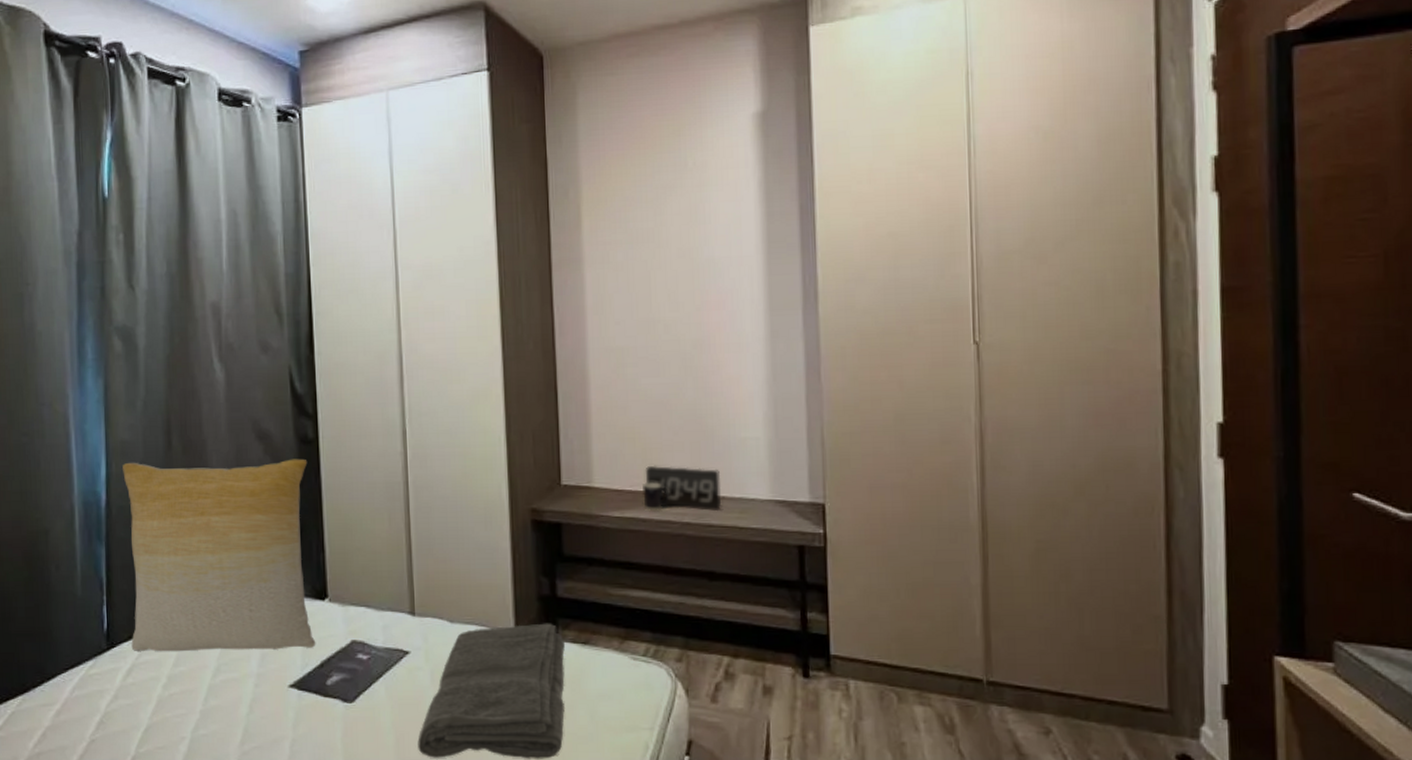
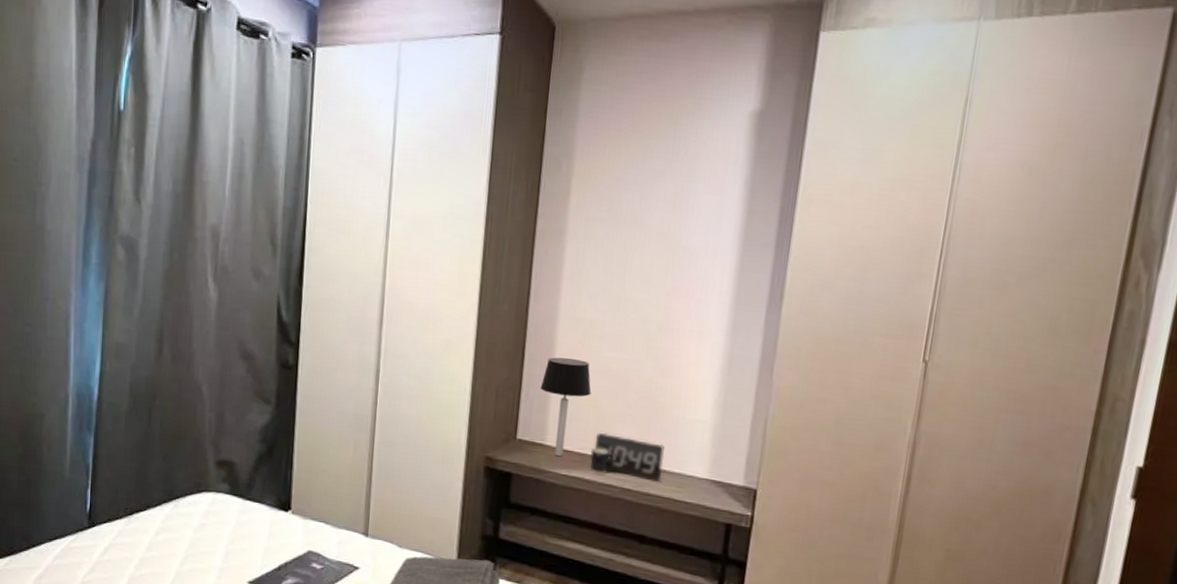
pillow: present [123,458,316,652] -> none [110,363,286,552]
table lamp: none [579,391,634,498] -> present [540,357,592,457]

